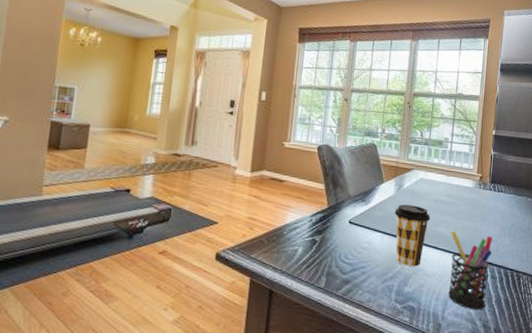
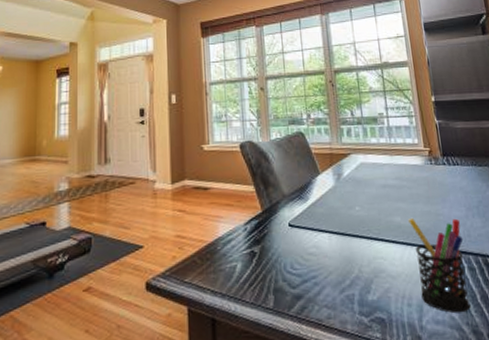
coffee cup: present [394,204,431,267] -> none [338,195,382,269]

